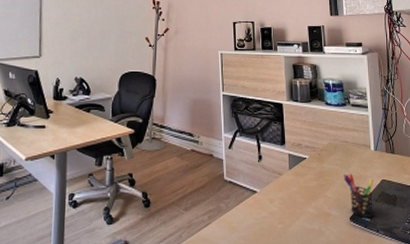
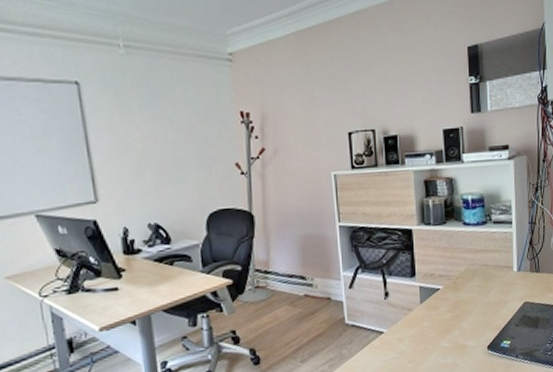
pen holder: present [343,174,374,219] -> none [481,300,515,346]

